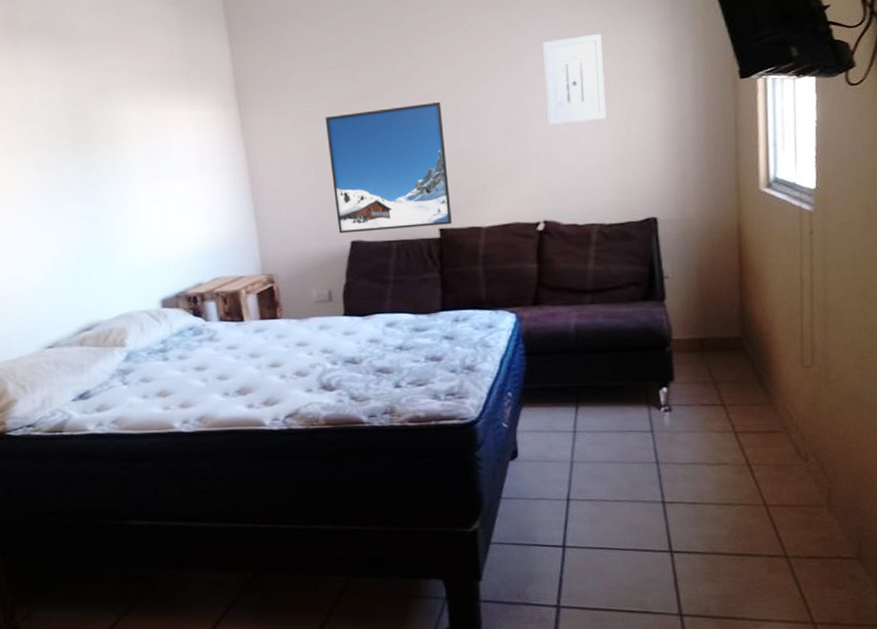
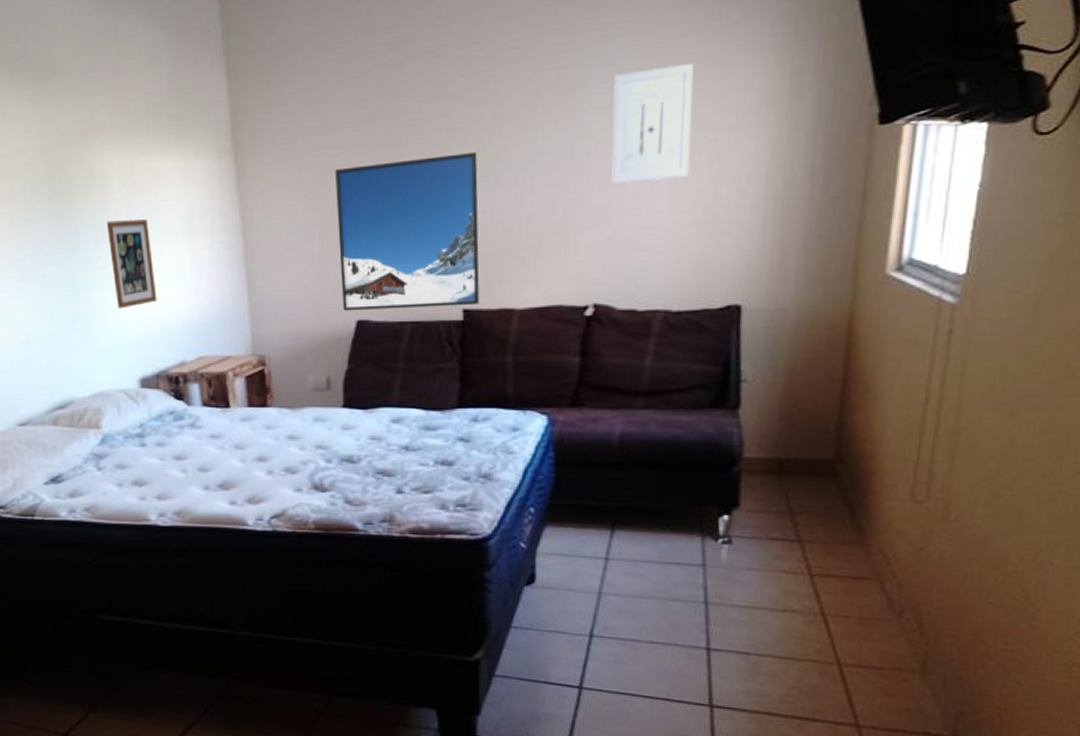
picture frame: none [126,161,174,239] -> present [106,219,157,309]

